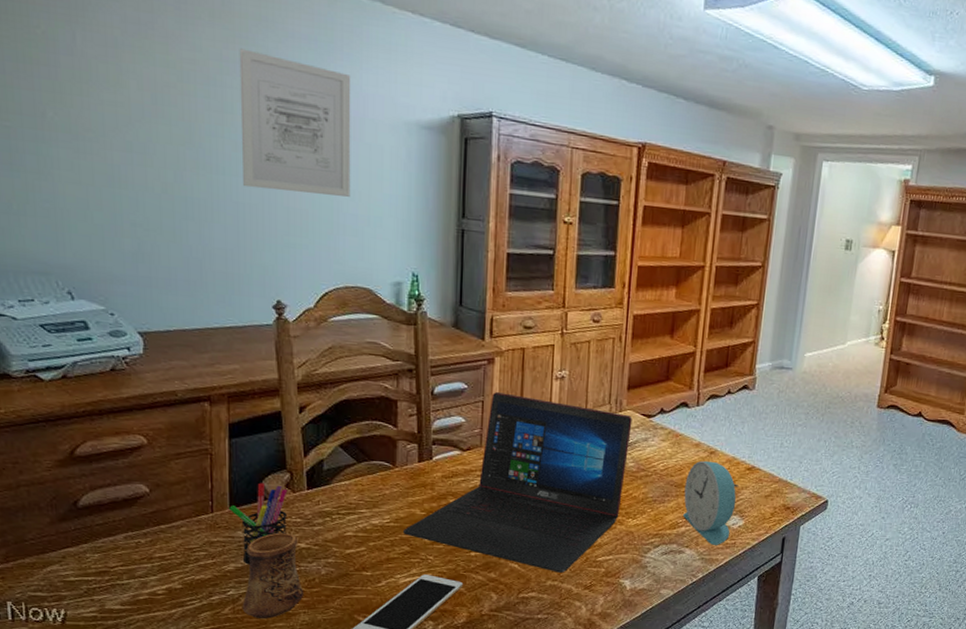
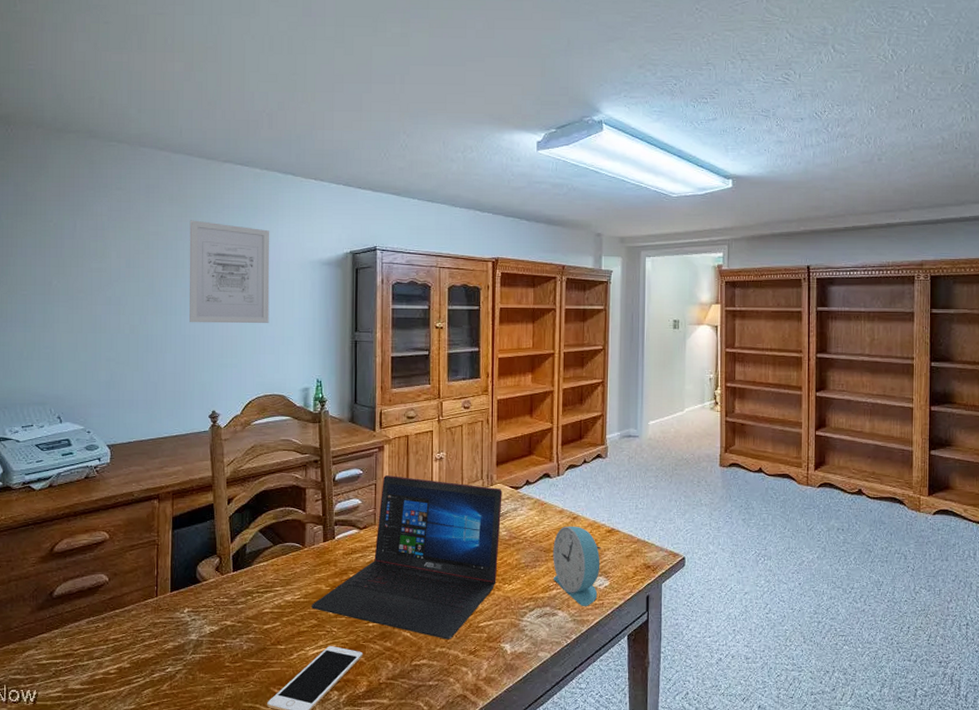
pen holder: present [229,482,288,565] -> none [170,567,217,643]
cup: present [242,532,304,619] -> none [177,612,229,694]

